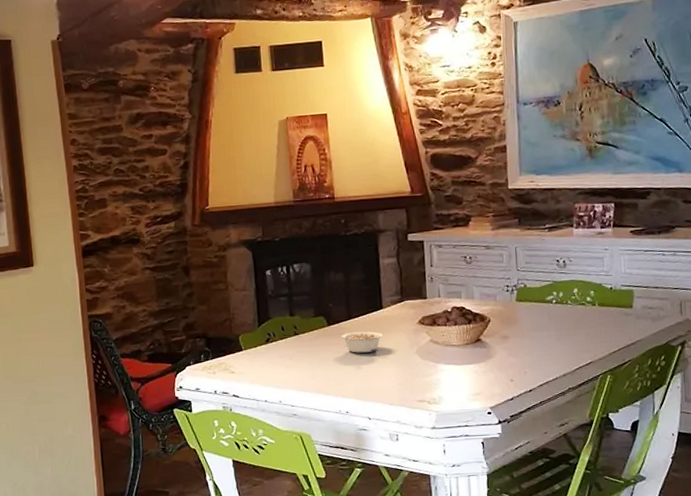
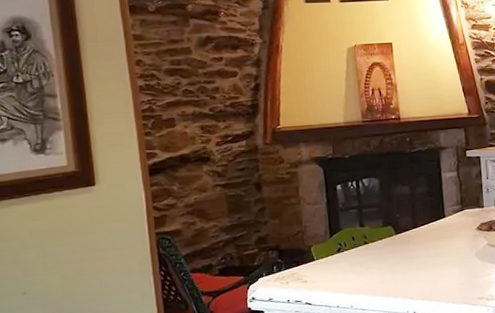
legume: present [341,331,382,353] -> none [408,238,445,258]

